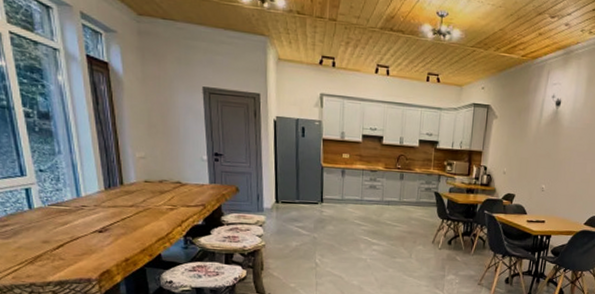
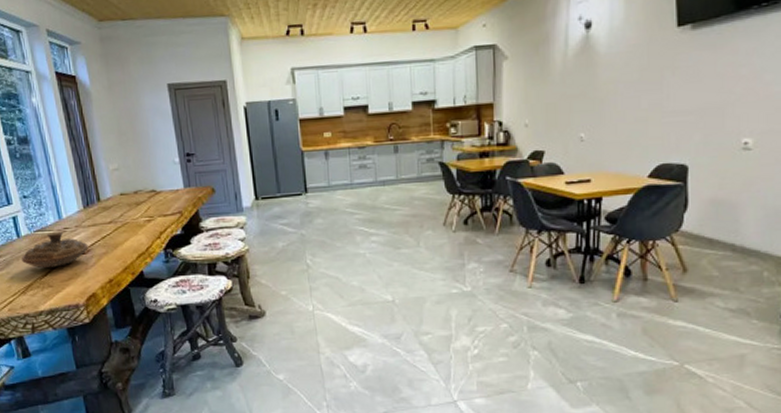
decorative bowl: none [31,208,106,242] -> present [21,232,89,269]

